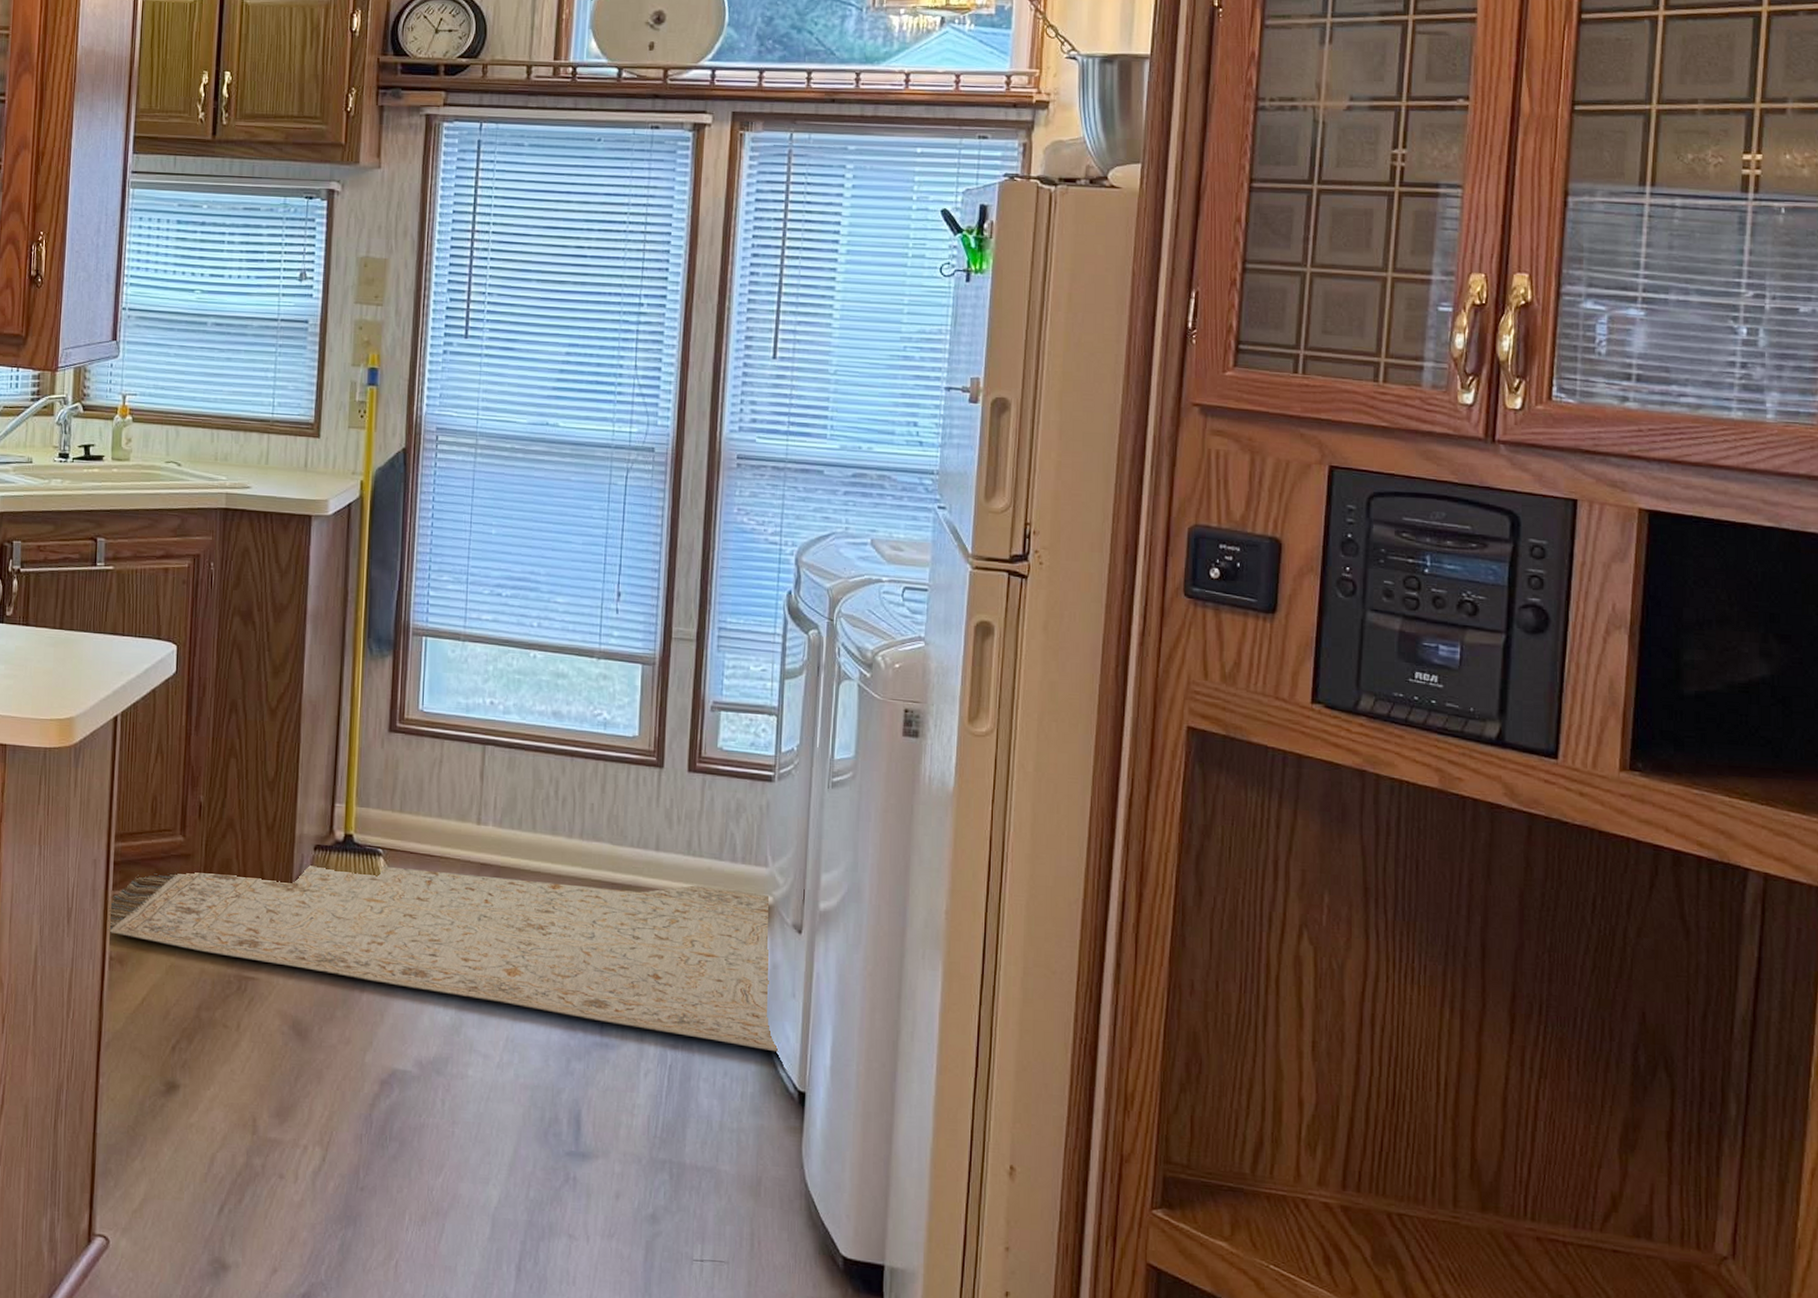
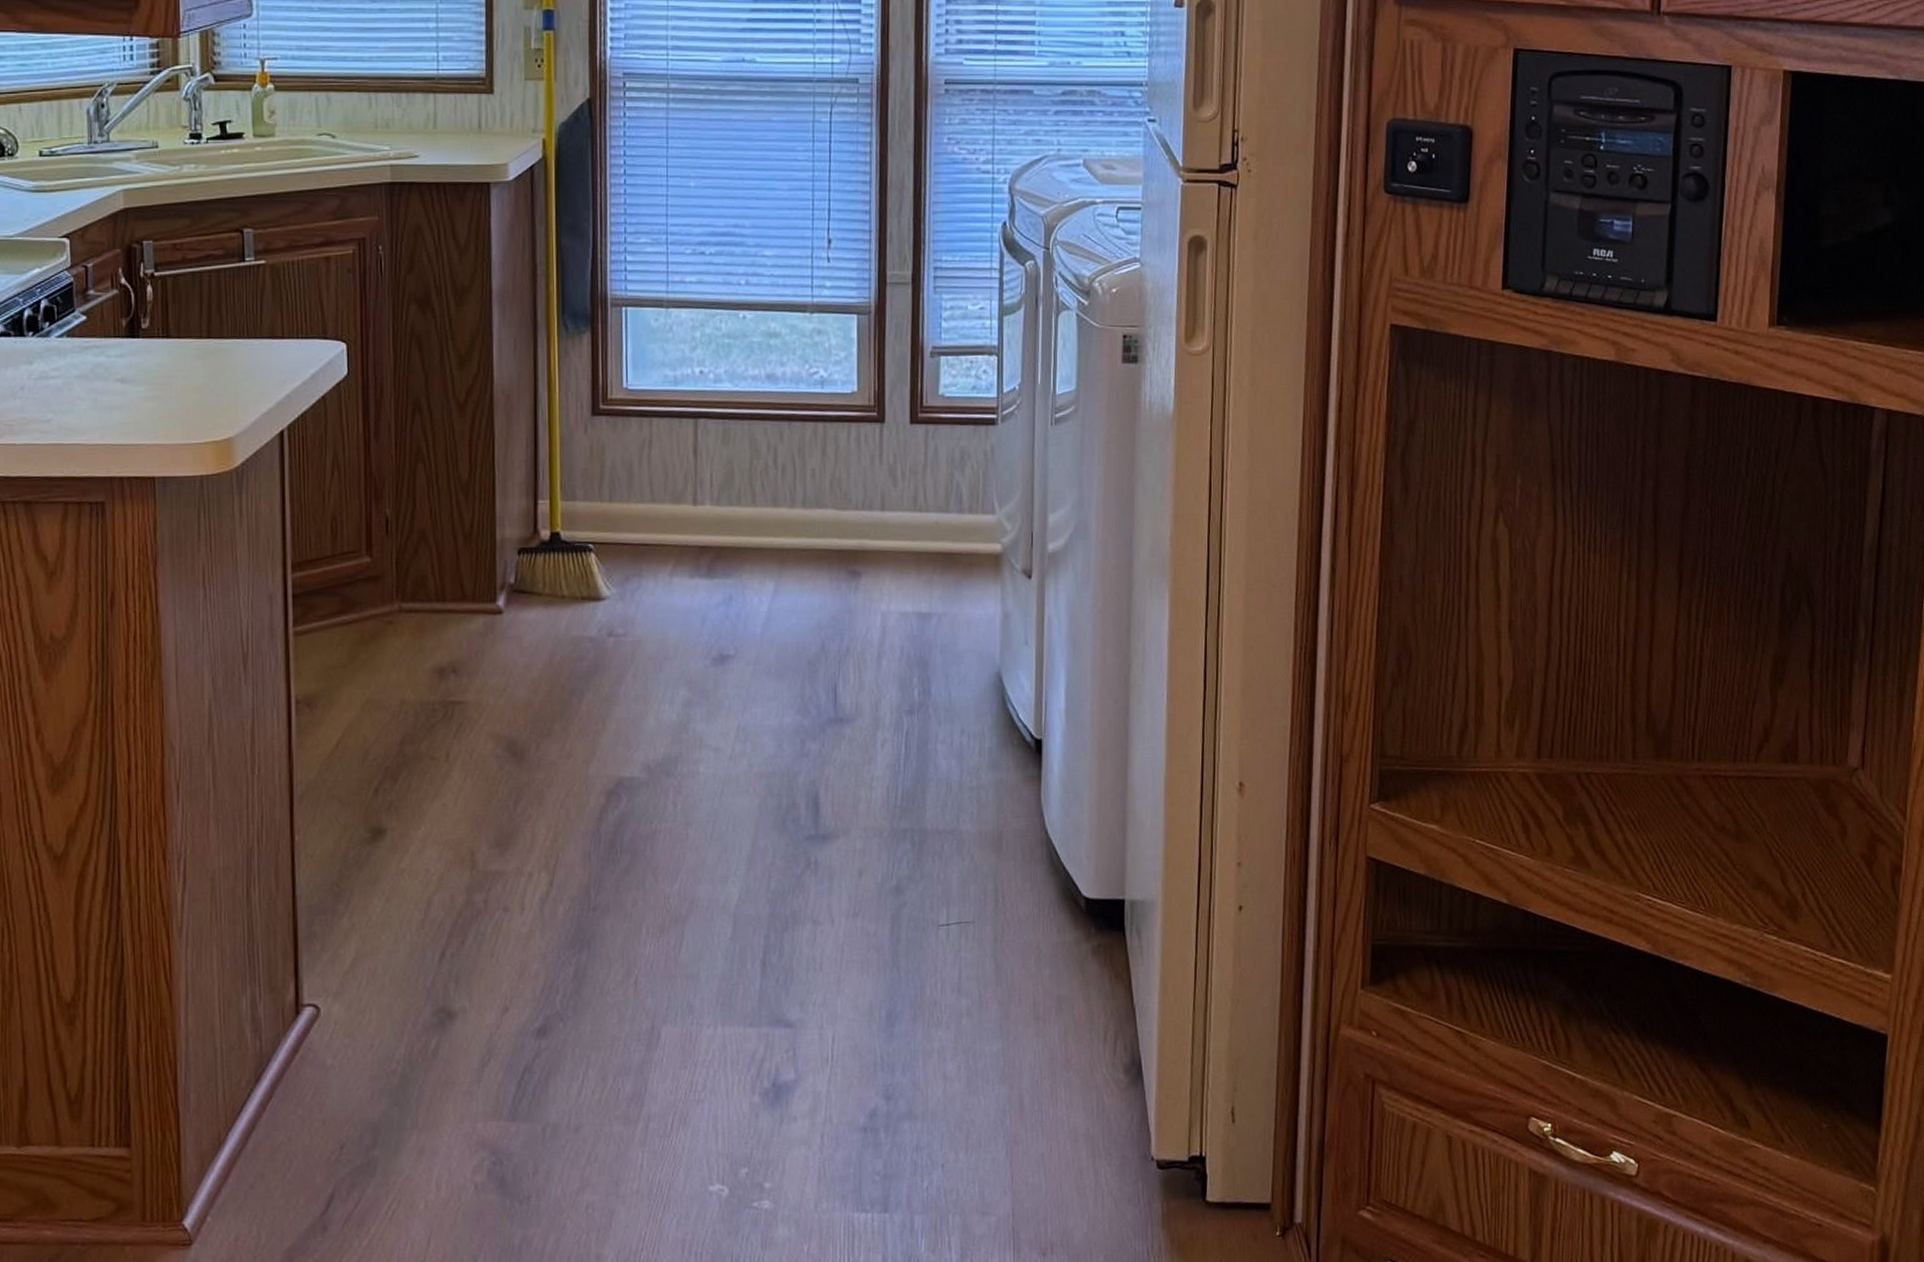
rug: present [108,865,779,1052] -> none [291,540,1014,703]

